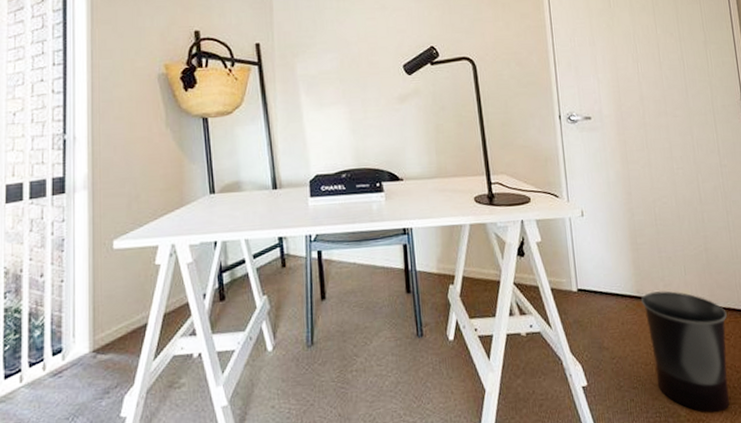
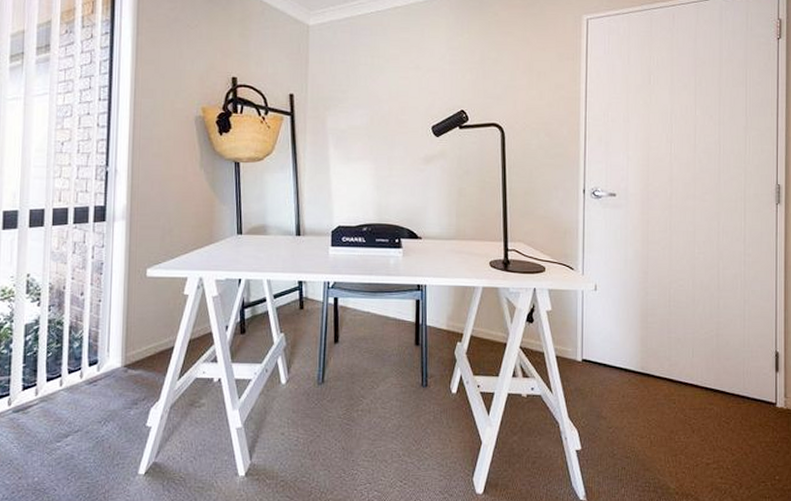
waste bin: present [641,291,730,413] -> none [645,370,730,490]

